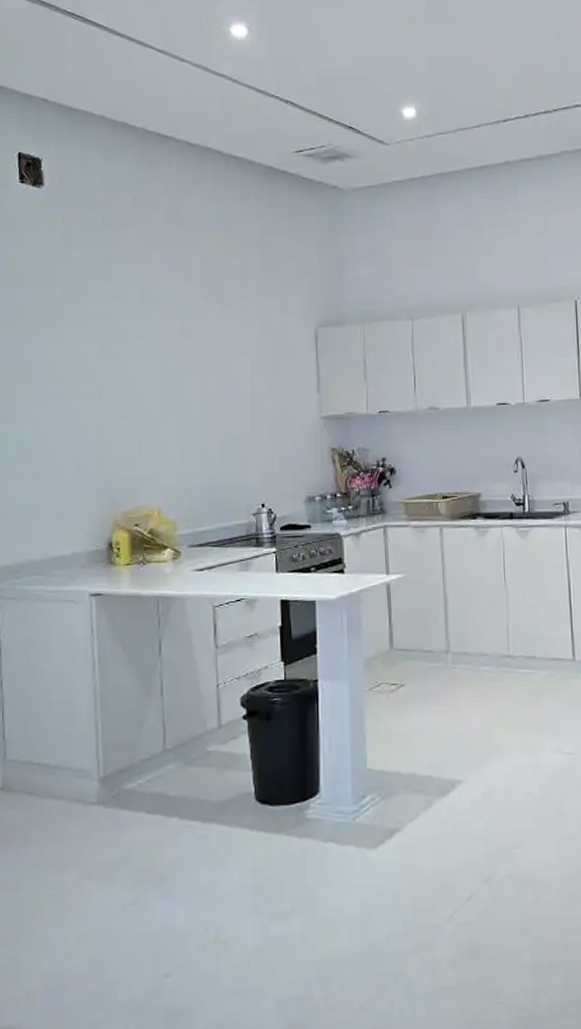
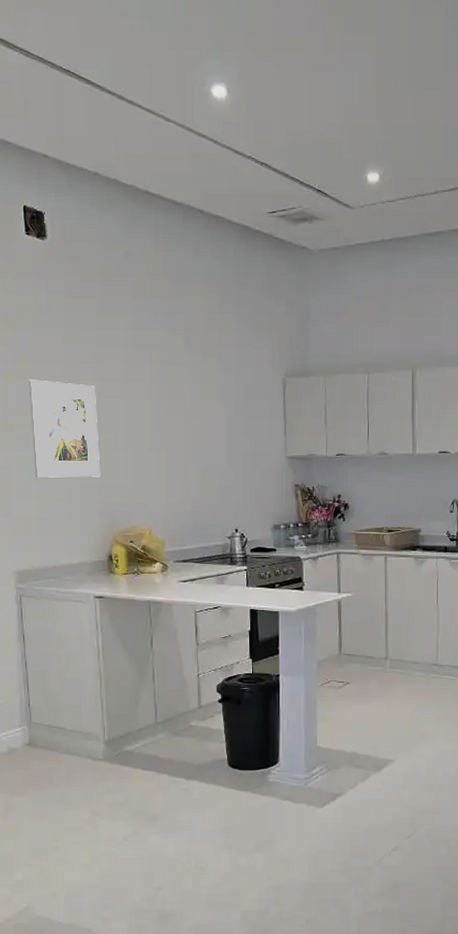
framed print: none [17,341,100,454] -> present [28,379,101,478]

